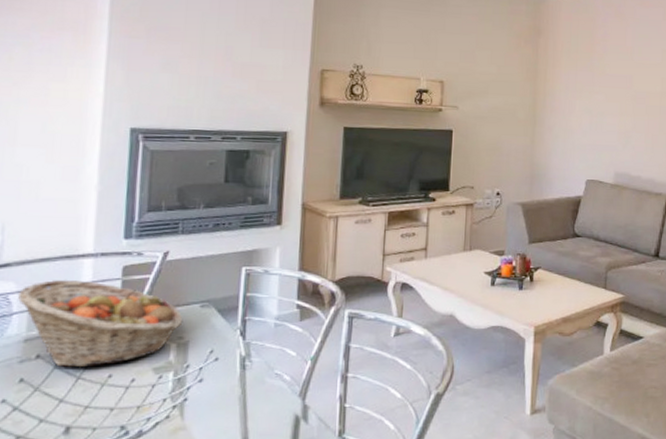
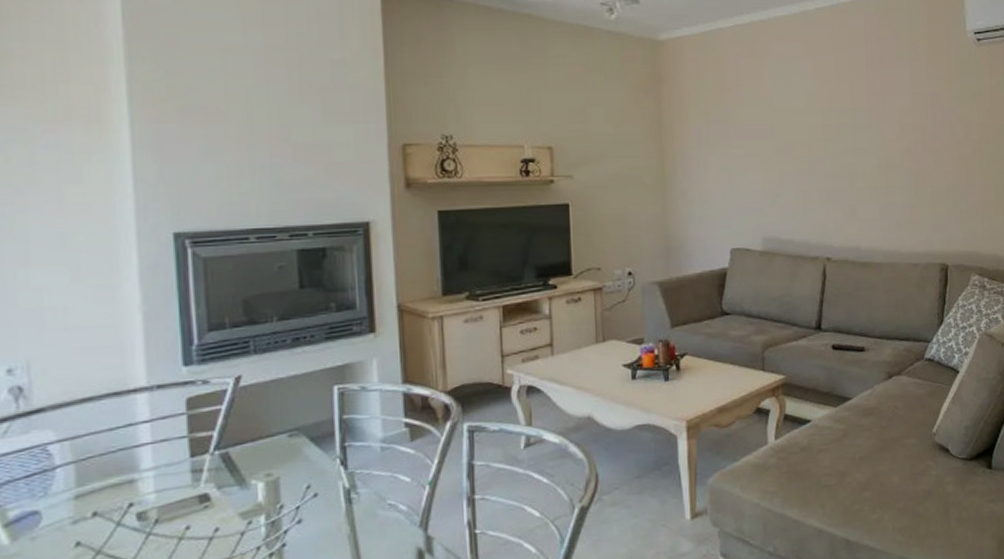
fruit basket: present [18,279,183,367] -> none [60,420,269,523]

